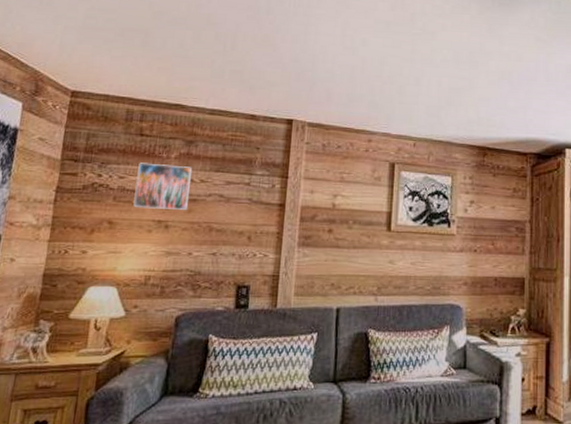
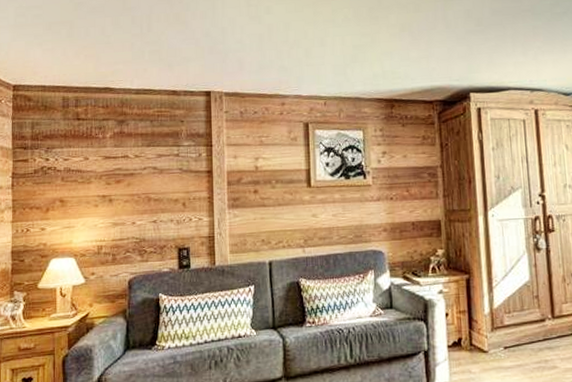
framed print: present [133,162,193,211] -> none [79,144,127,186]

